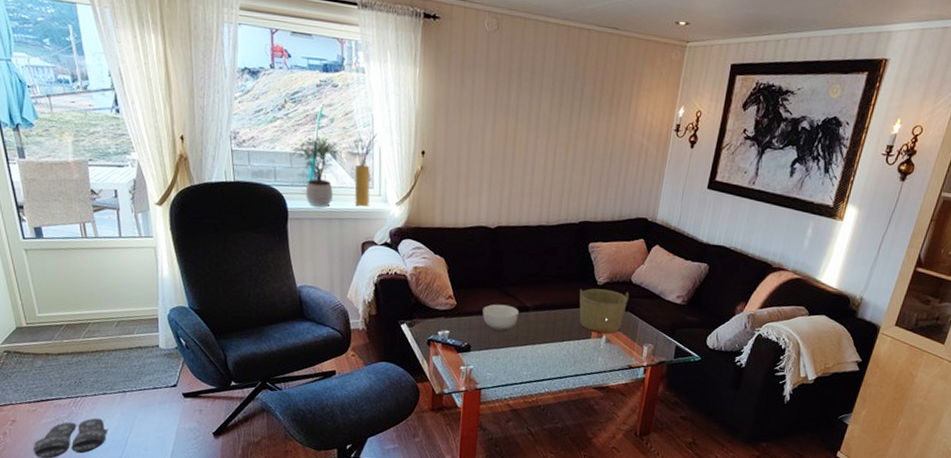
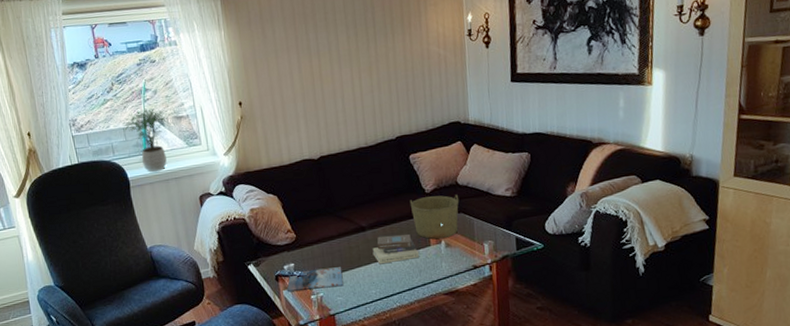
vase: present [353,131,378,207] -> none [177,94,200,164]
magazine: none [437,339,498,362] -> present [286,267,343,291]
bowl: present [482,304,520,332] -> none [321,228,357,256]
books: none [531,319,578,349] -> present [372,234,419,265]

